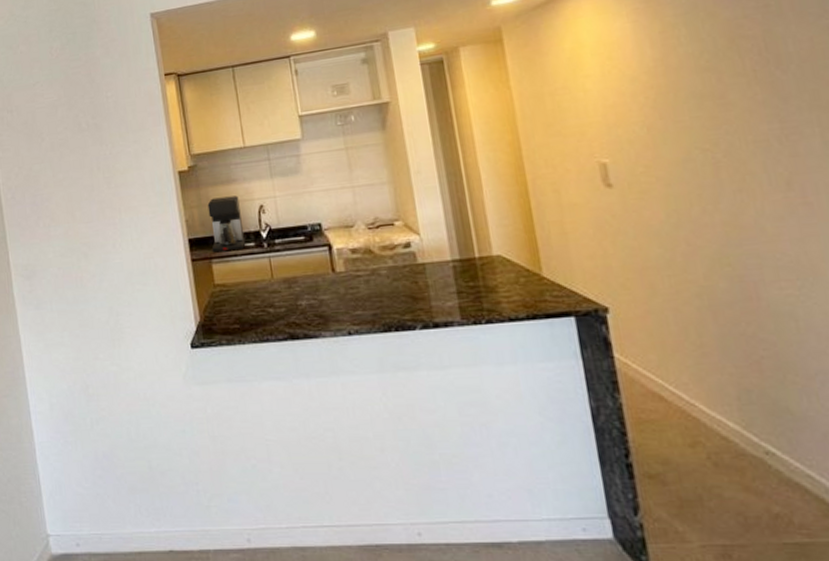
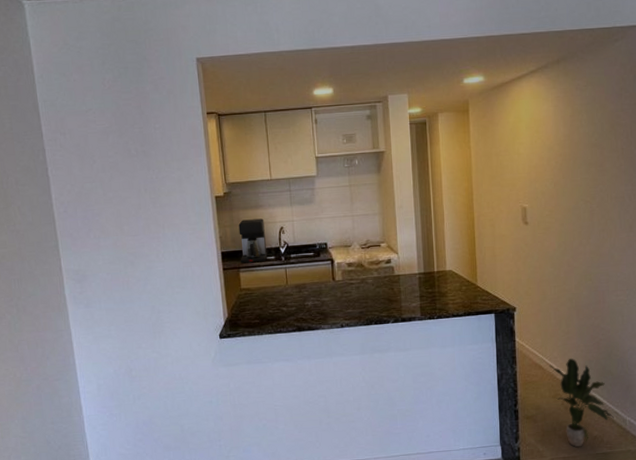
potted plant: none [675,386,808,531] -> present [549,358,614,448]

